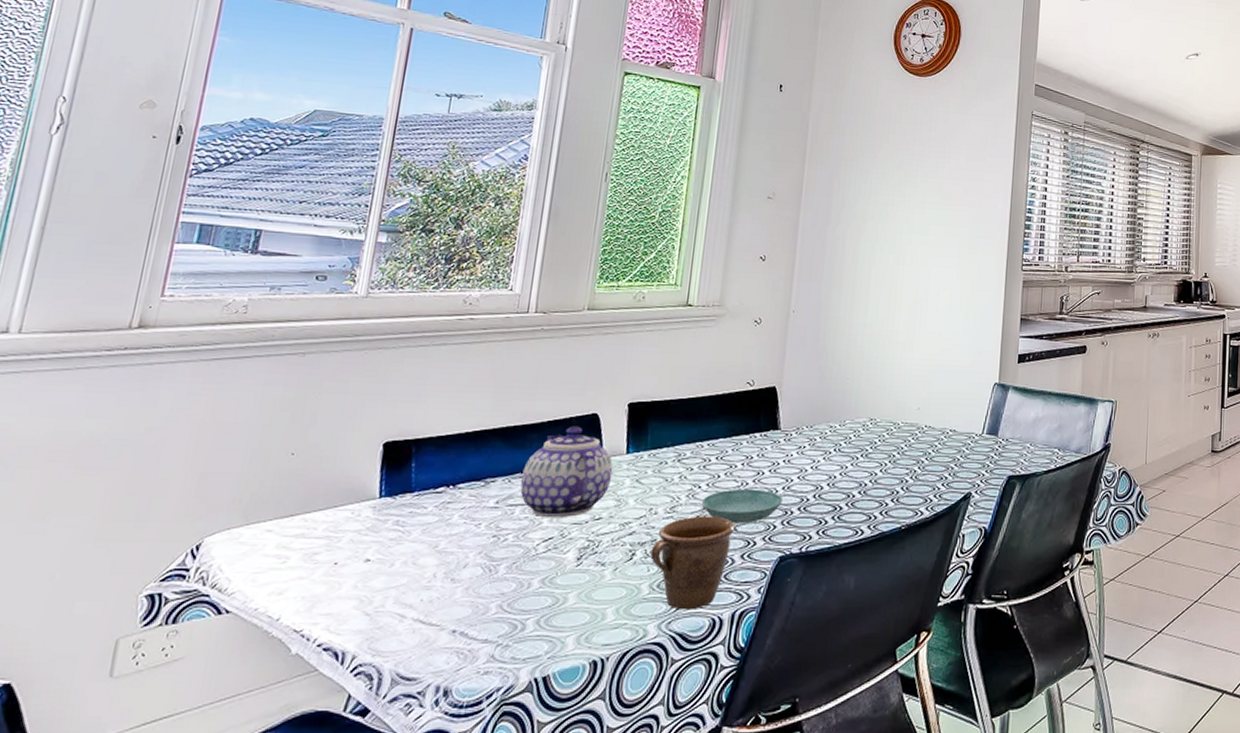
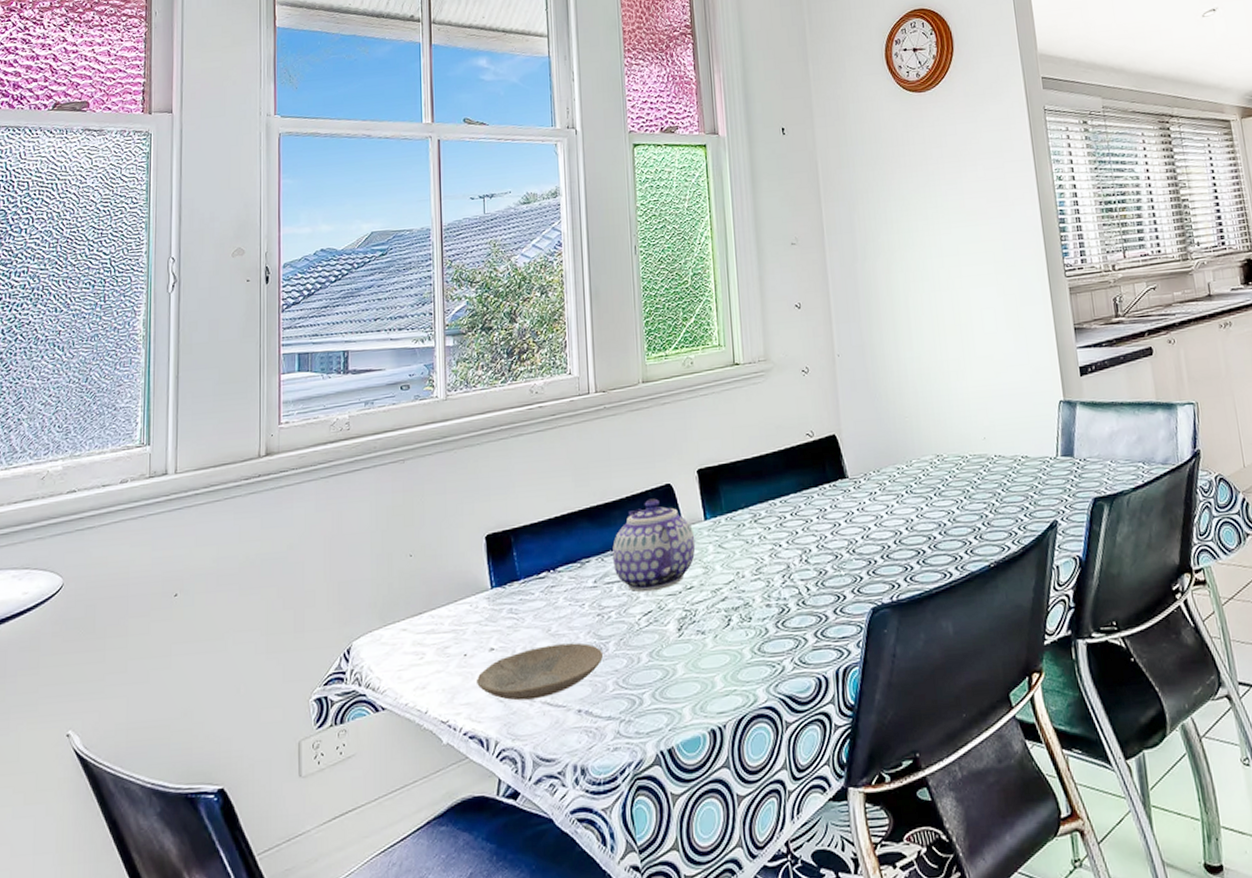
plate: none [343,562,492,616] -> present [477,643,604,701]
mug: present [650,516,735,610] -> none [746,573,822,672]
saucer: present [701,488,783,524] -> none [785,541,864,579]

